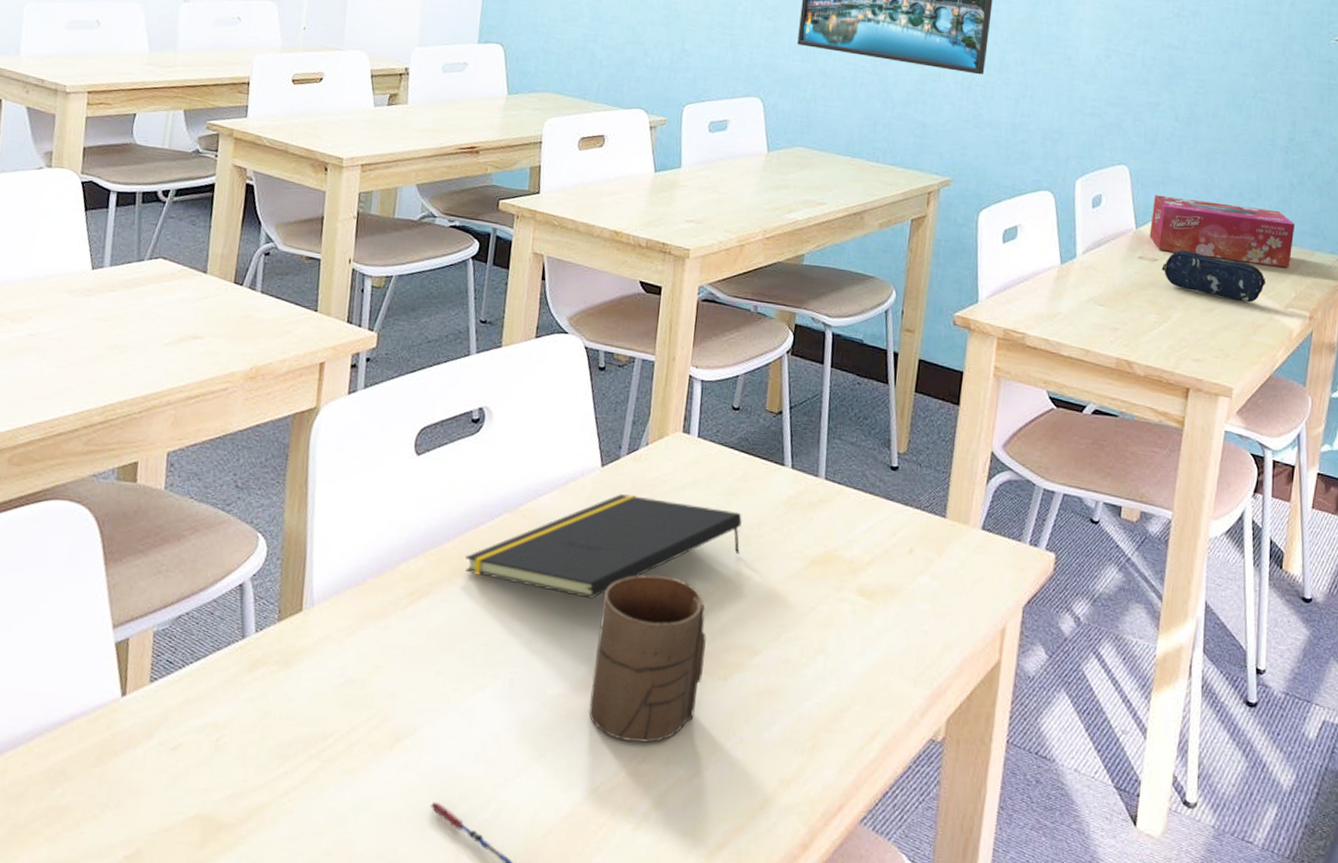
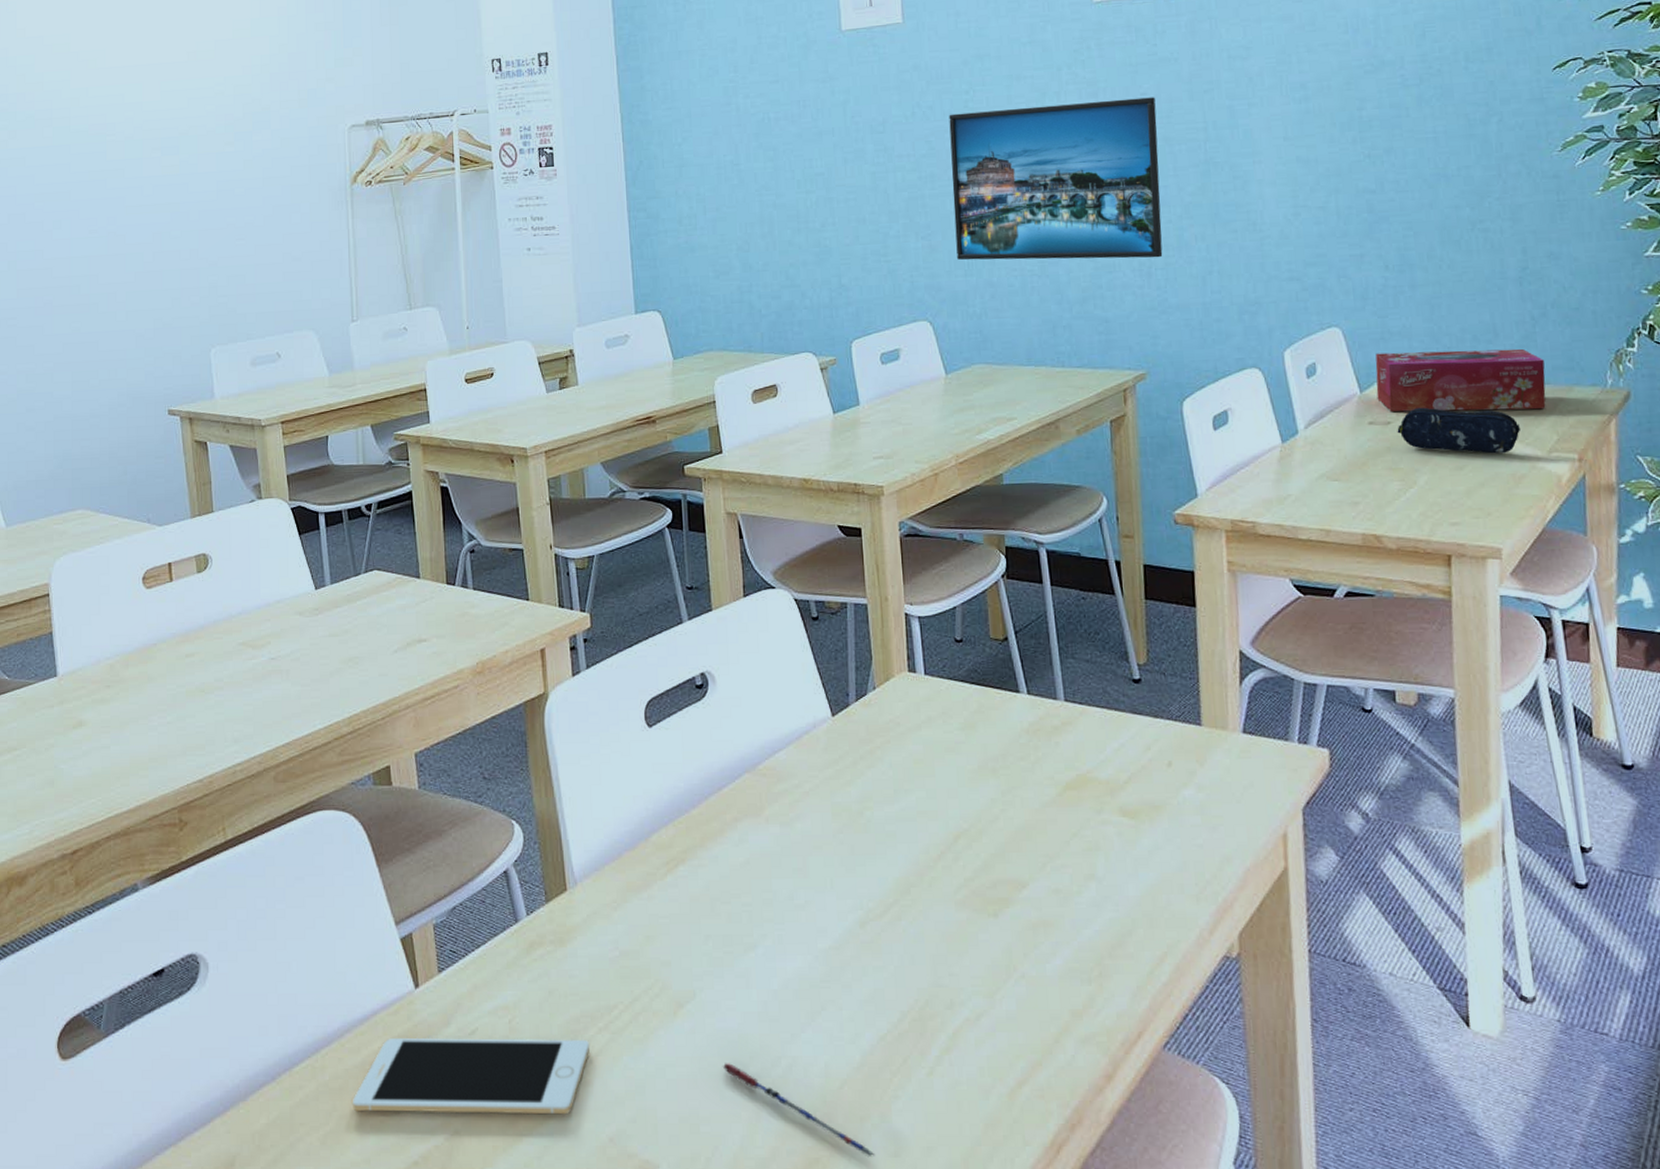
cell phone: none [28,746,297,842] -> present [352,1037,589,1115]
notepad: present [465,494,743,599] -> none [714,741,989,849]
cup: present [589,574,706,743] -> none [857,818,972,987]

